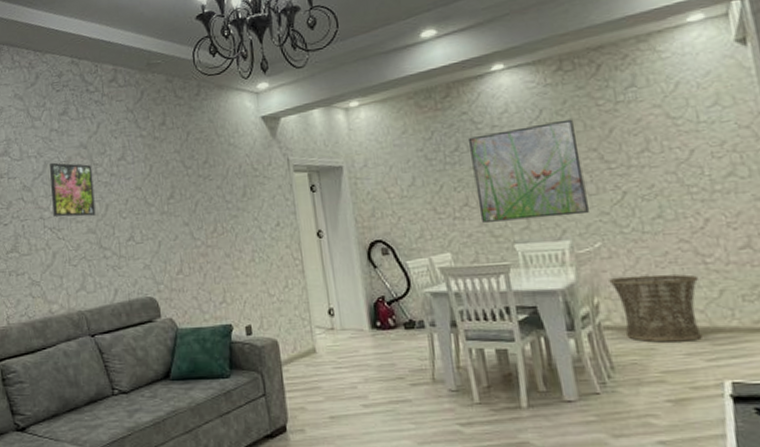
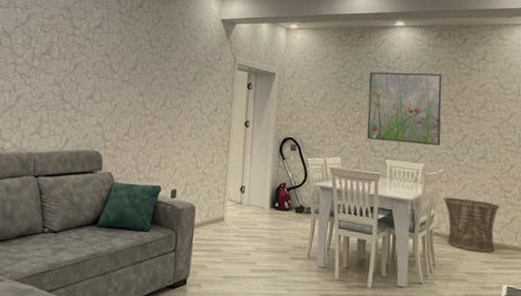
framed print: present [50,162,96,217] -> none [26,16,71,71]

